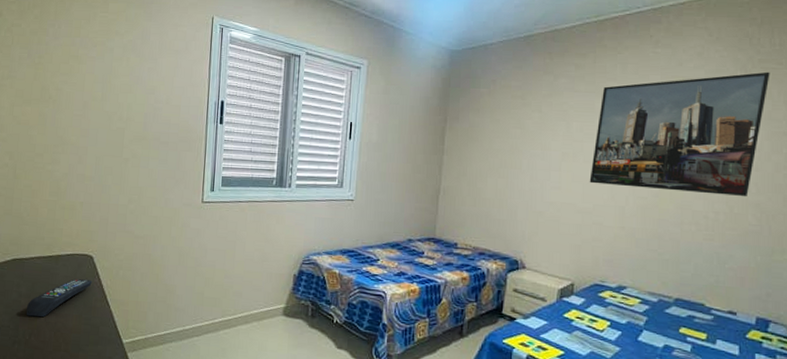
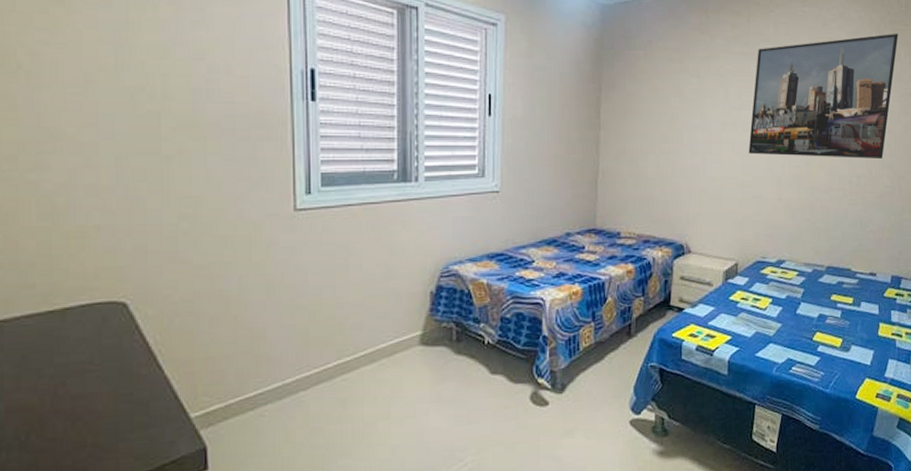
remote control: present [26,279,92,318] -> none [15,338,129,407]

